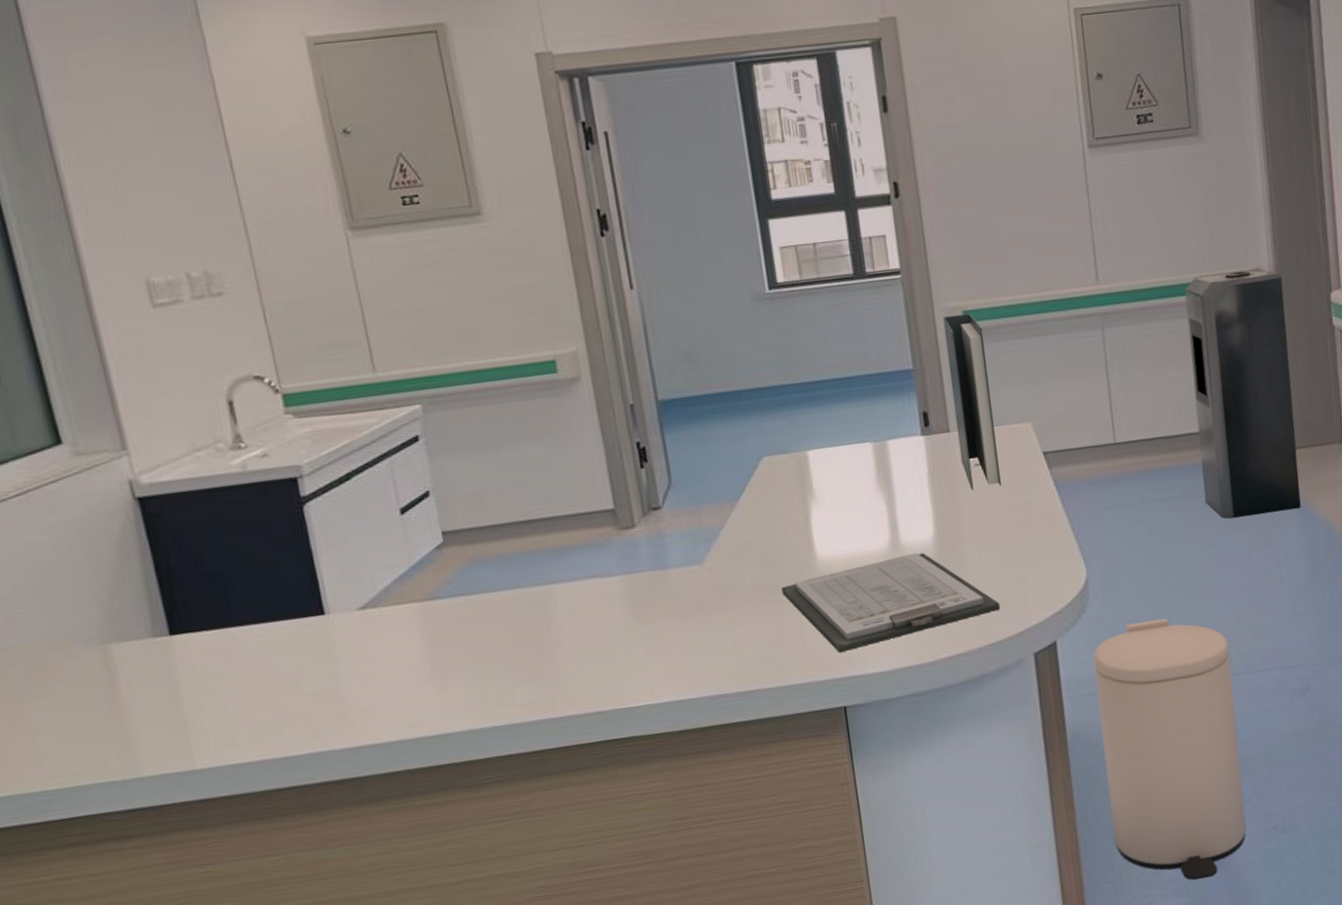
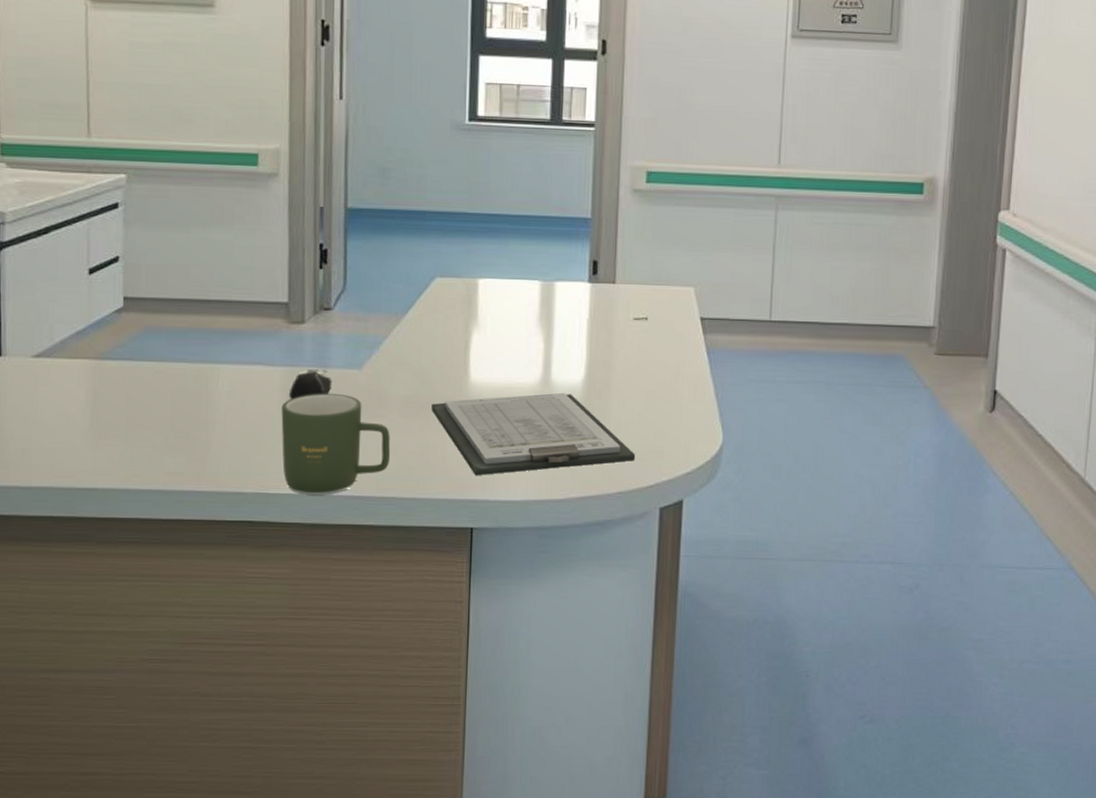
mug: none [626,593,749,703] -> present [281,393,391,495]
computer mouse: none [632,568,675,608] -> present [290,367,333,400]
binder: present [942,314,1001,490] -> none [621,174,663,343]
pedal bin: present [1093,618,1247,880] -> none [707,496,847,753]
water dispenser: present [1185,269,1301,519] -> none [847,175,955,412]

